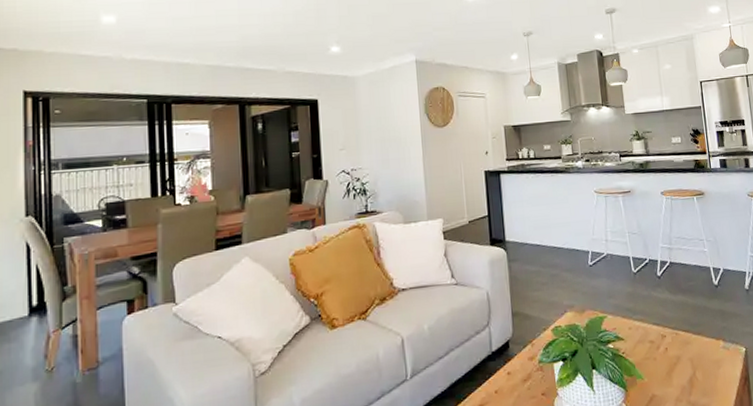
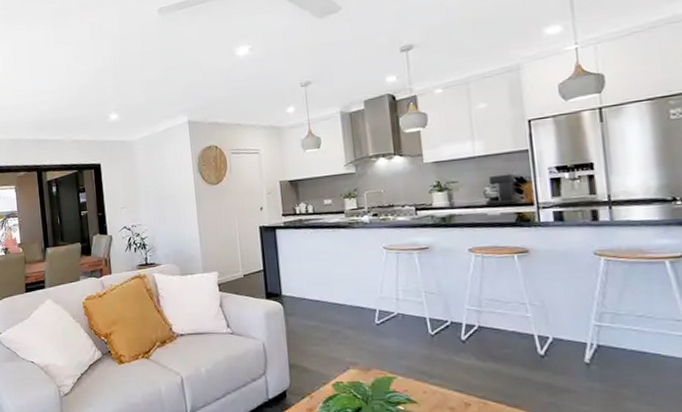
coffee maker: none [670,126,694,153] -> present [483,173,517,205]

